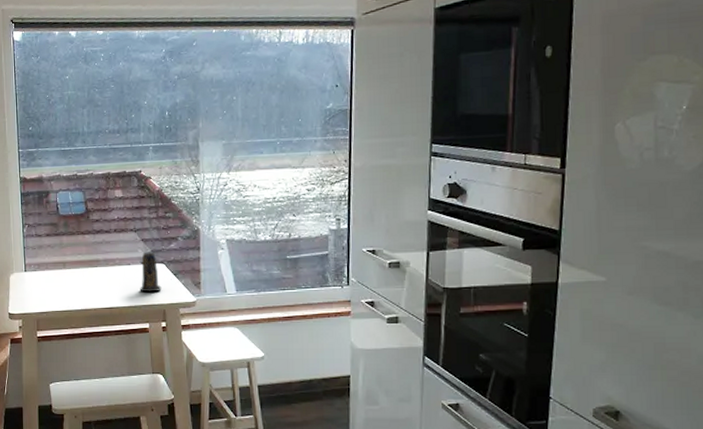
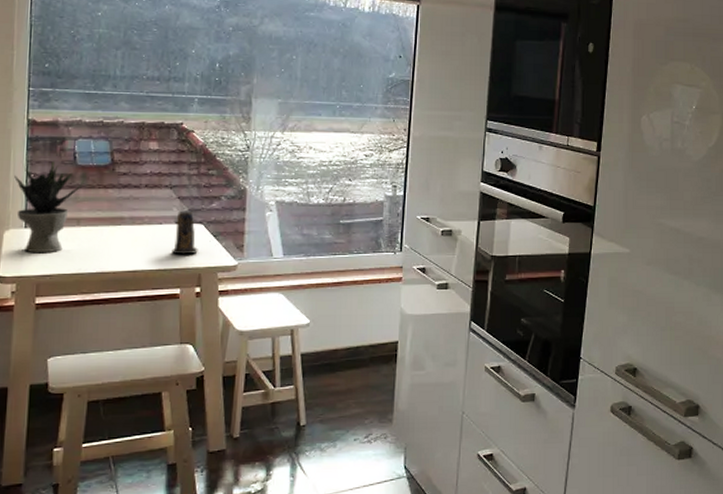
potted plant: none [14,213,67,294] -> present [14,161,85,253]

